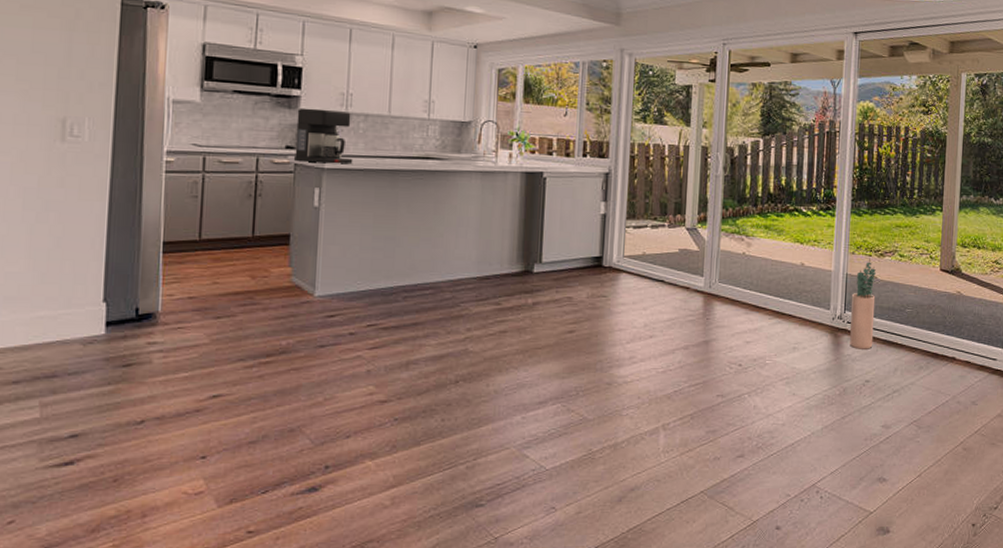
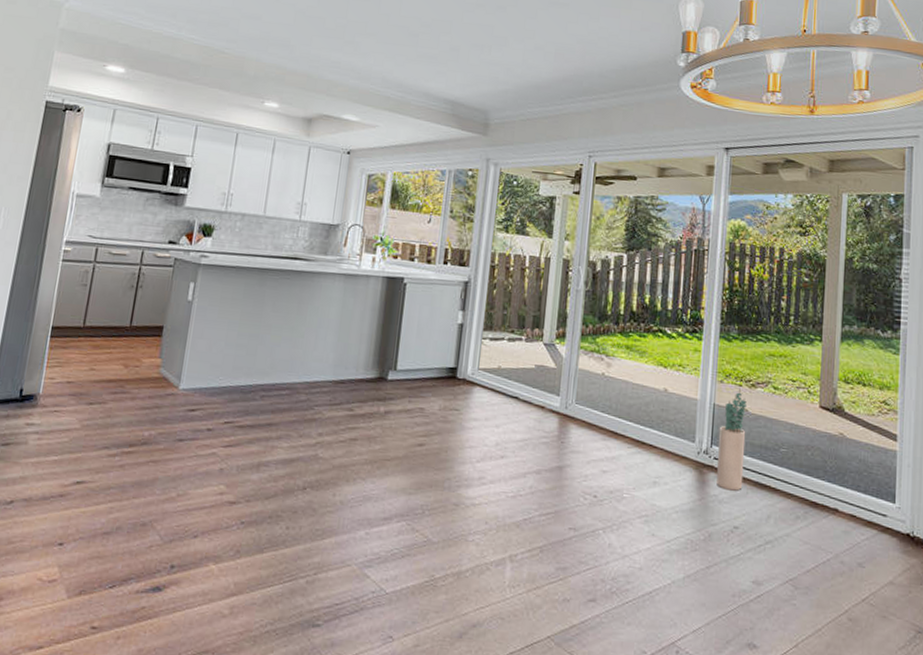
coffee maker: present [293,108,353,165] -> none [174,205,230,262]

